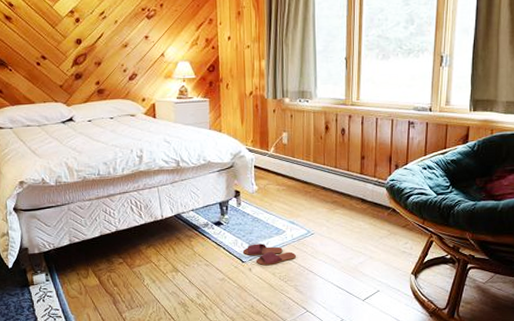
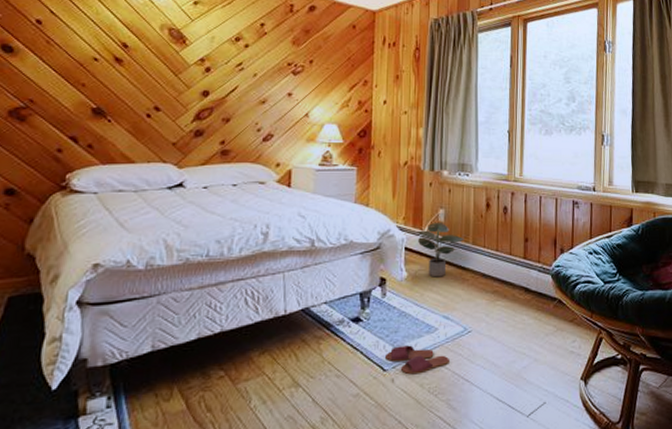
potted plant: none [264,143,306,190] -> present [417,222,464,278]

